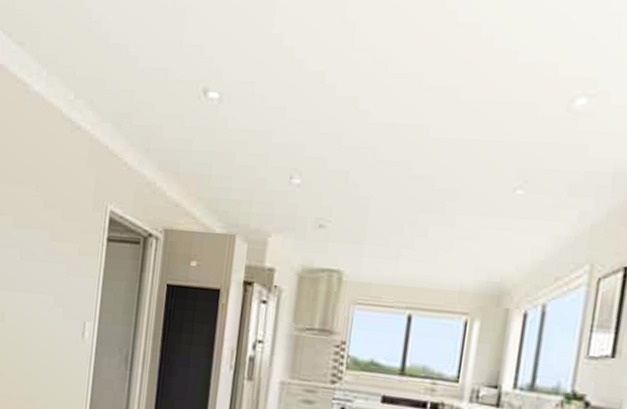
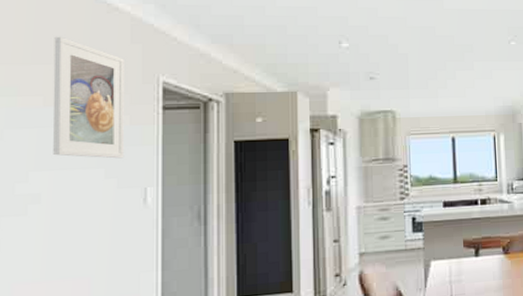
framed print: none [17,155,80,288] -> present [53,36,125,159]

